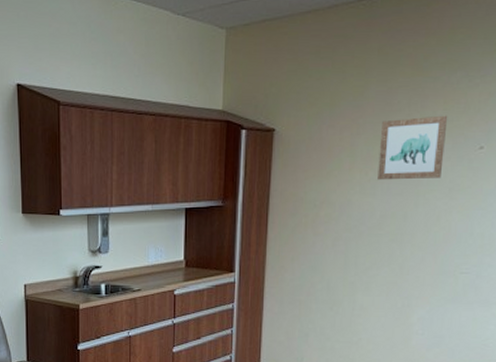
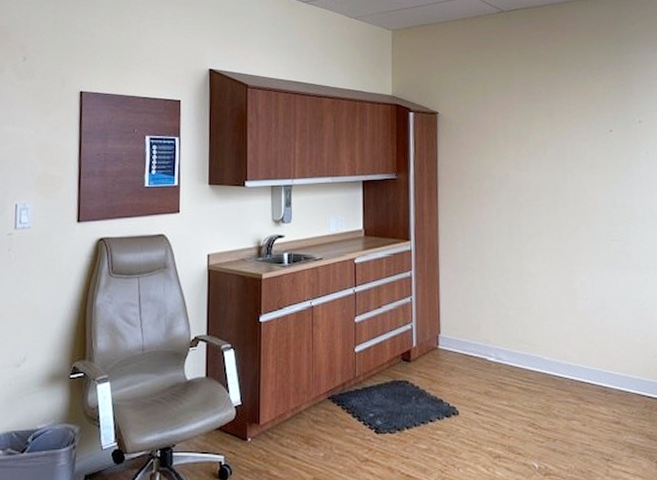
wall art: present [377,115,448,181] -> none [527,103,582,157]

